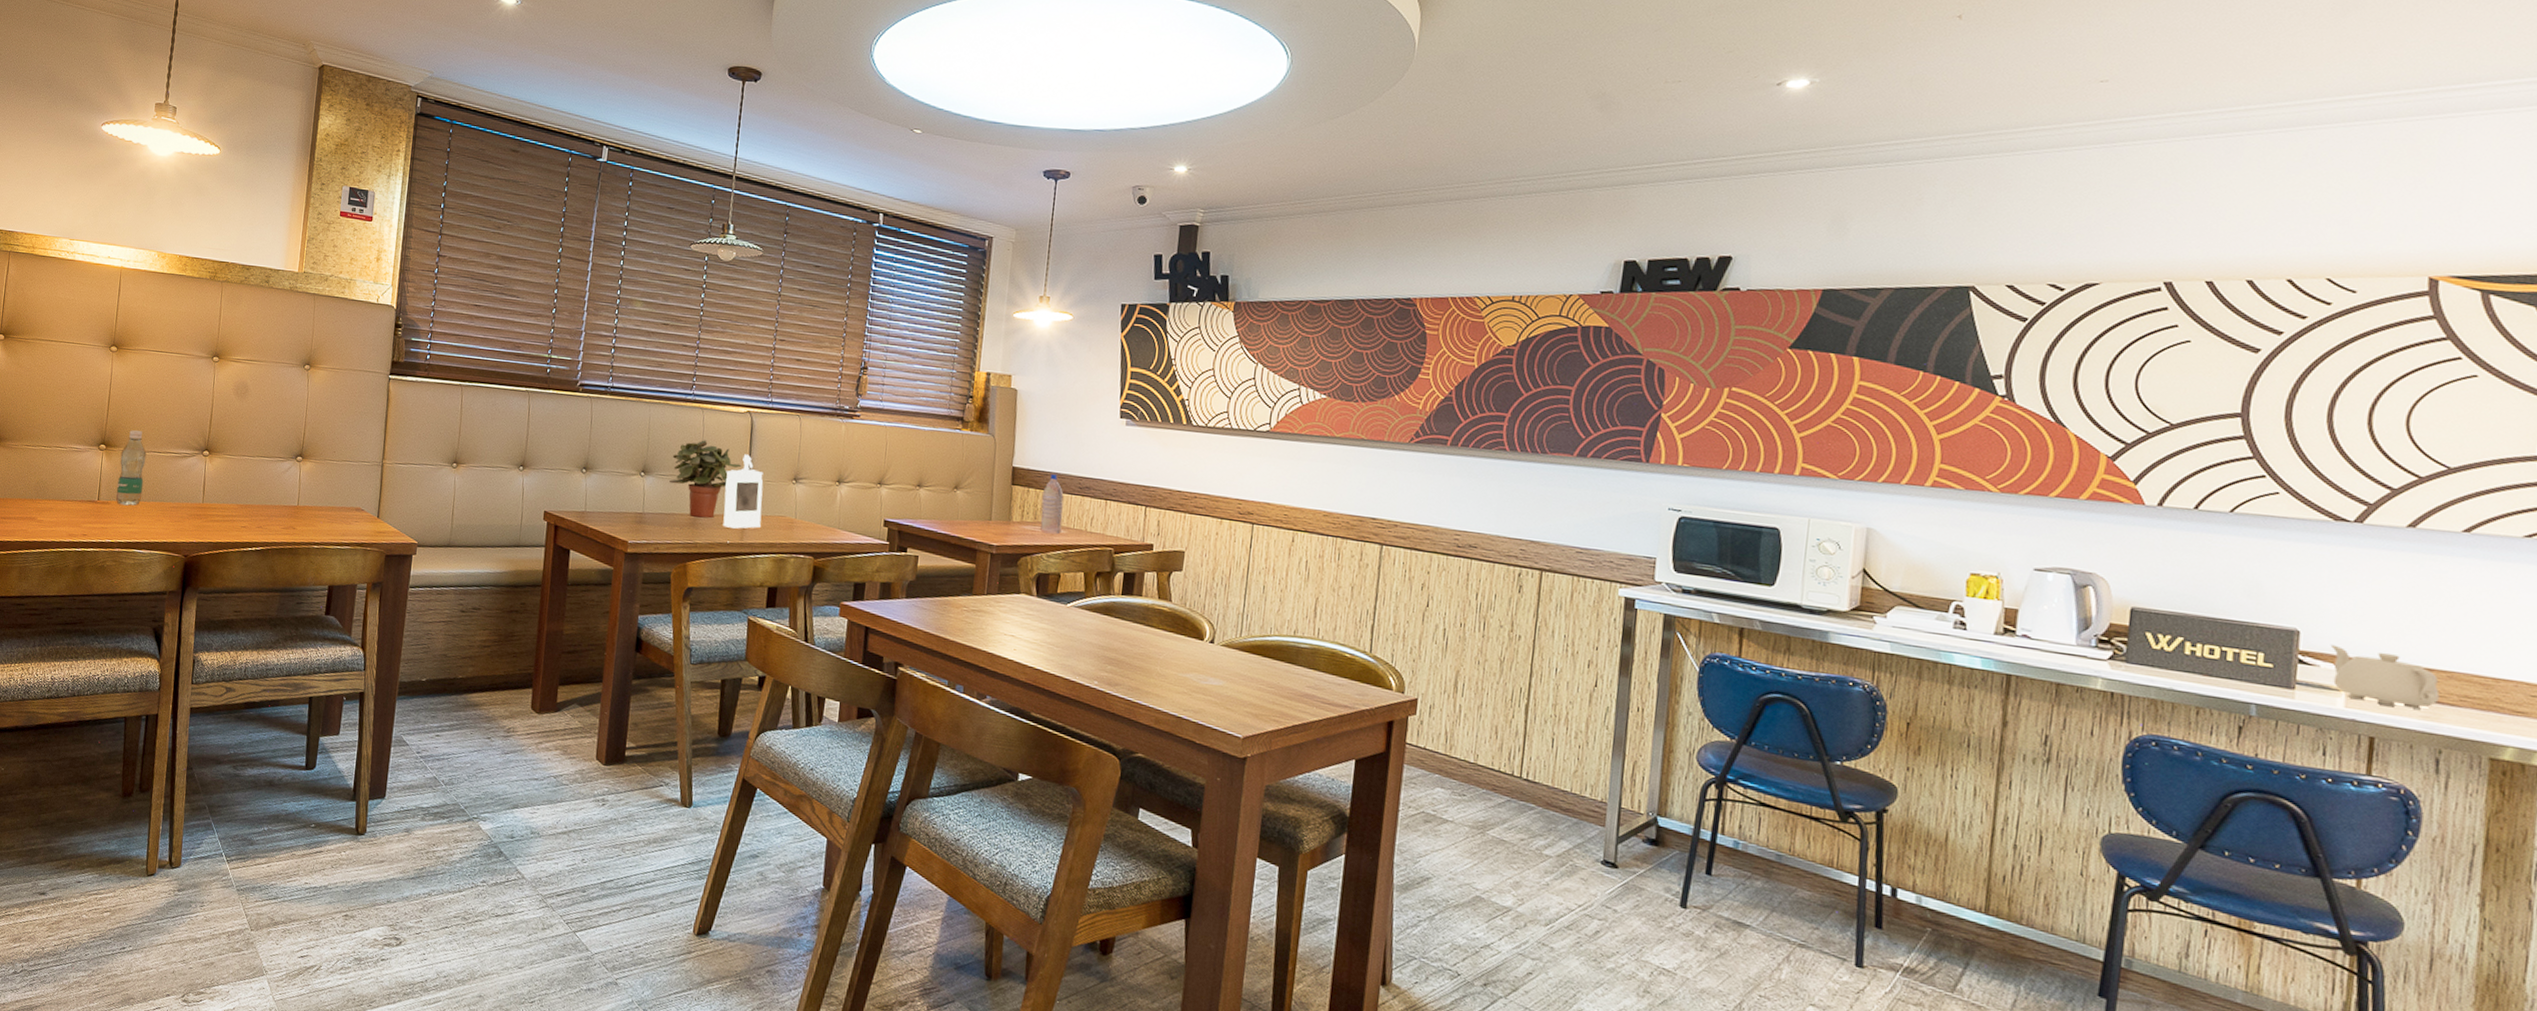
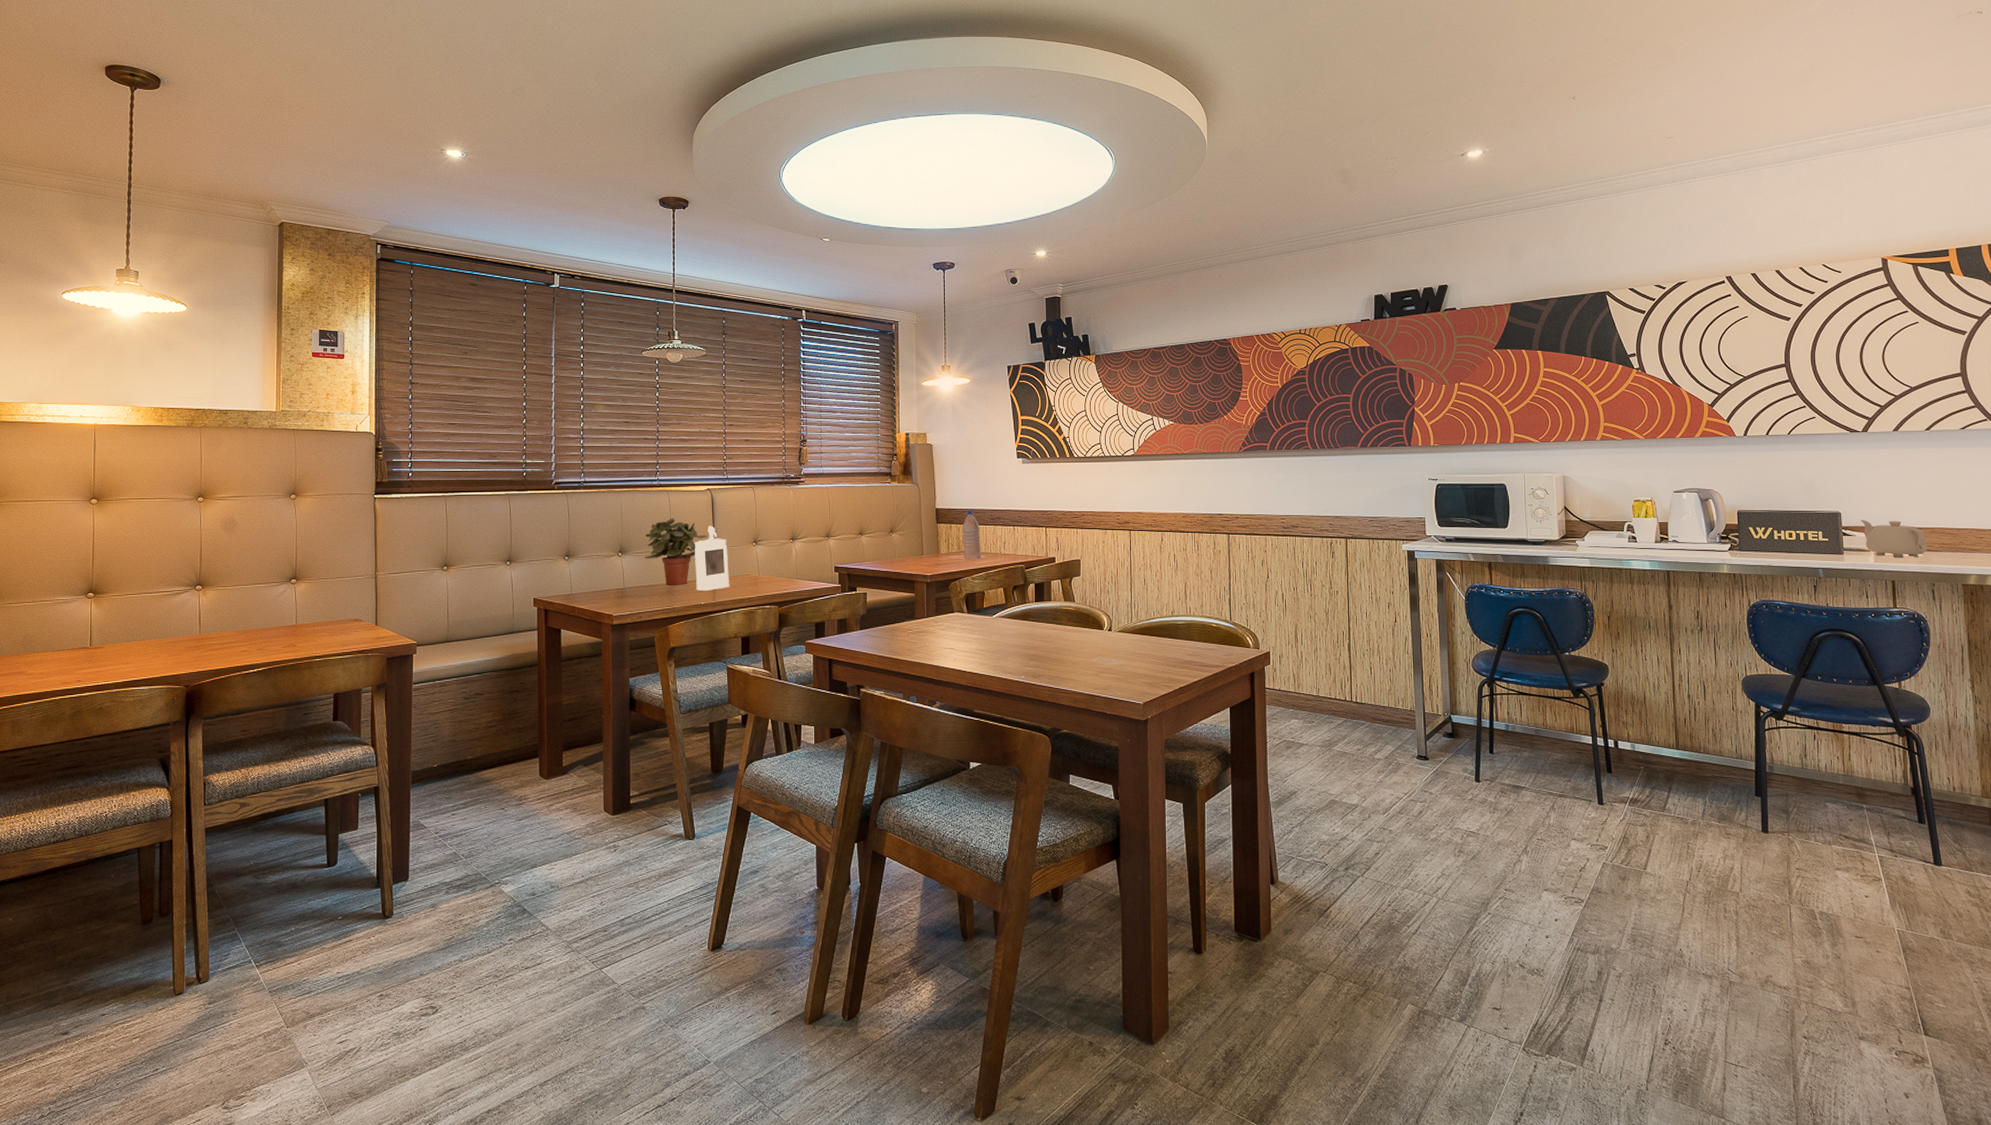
bottle: present [115,430,147,506] -> none [108,575,137,647]

